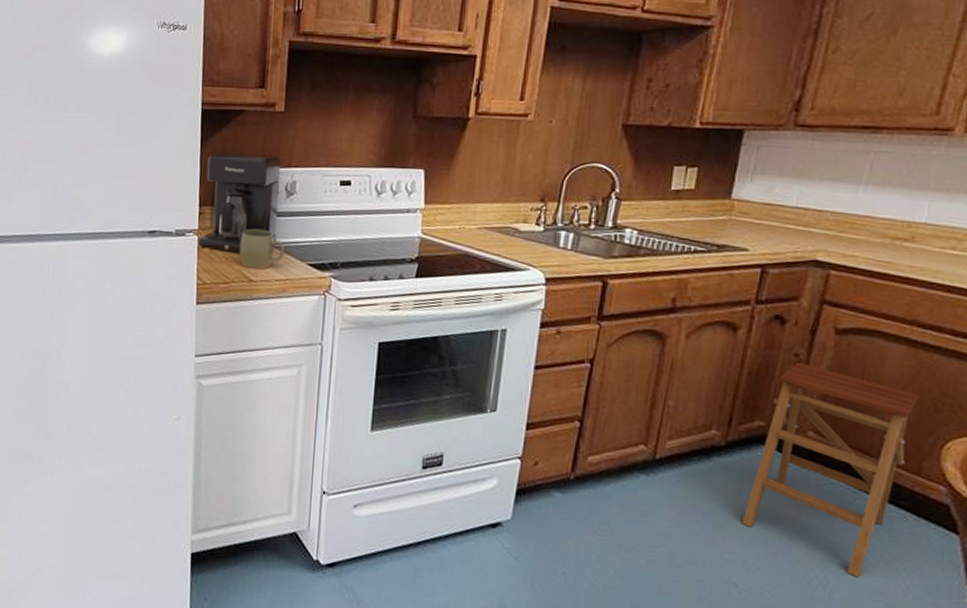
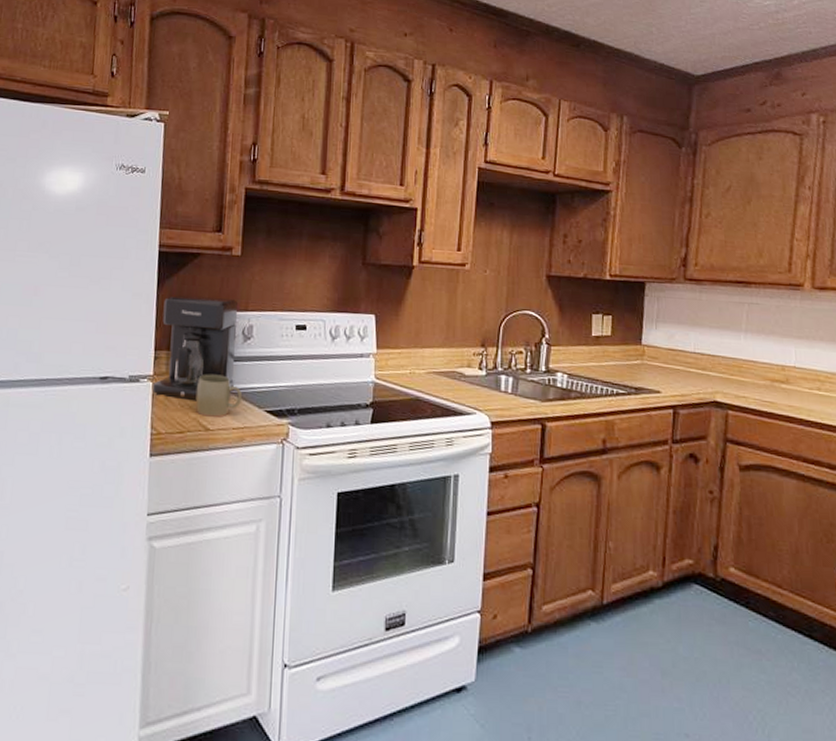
step ladder: present [741,361,919,578] -> none [685,498,813,717]

